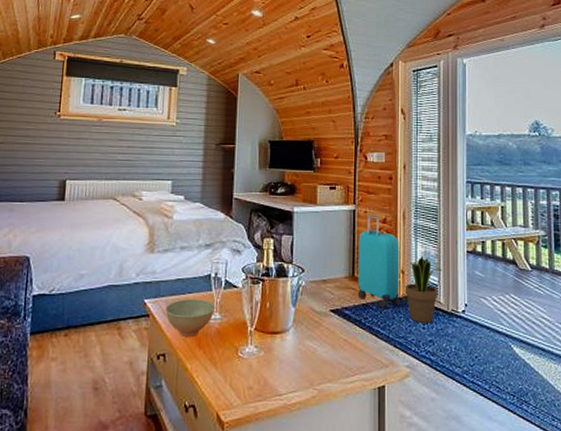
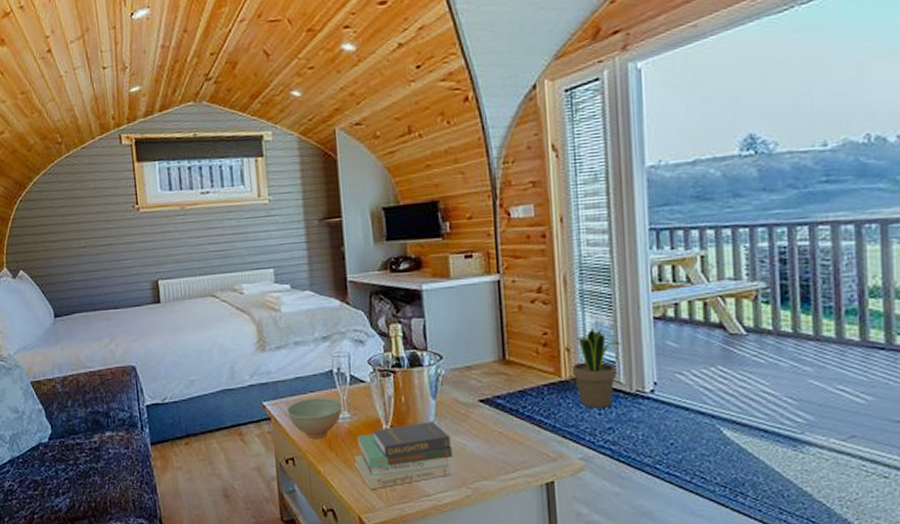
books: none [219,326,305,388] -> present [353,421,453,490]
suitcase: present [357,214,400,308] -> none [507,283,567,394]

